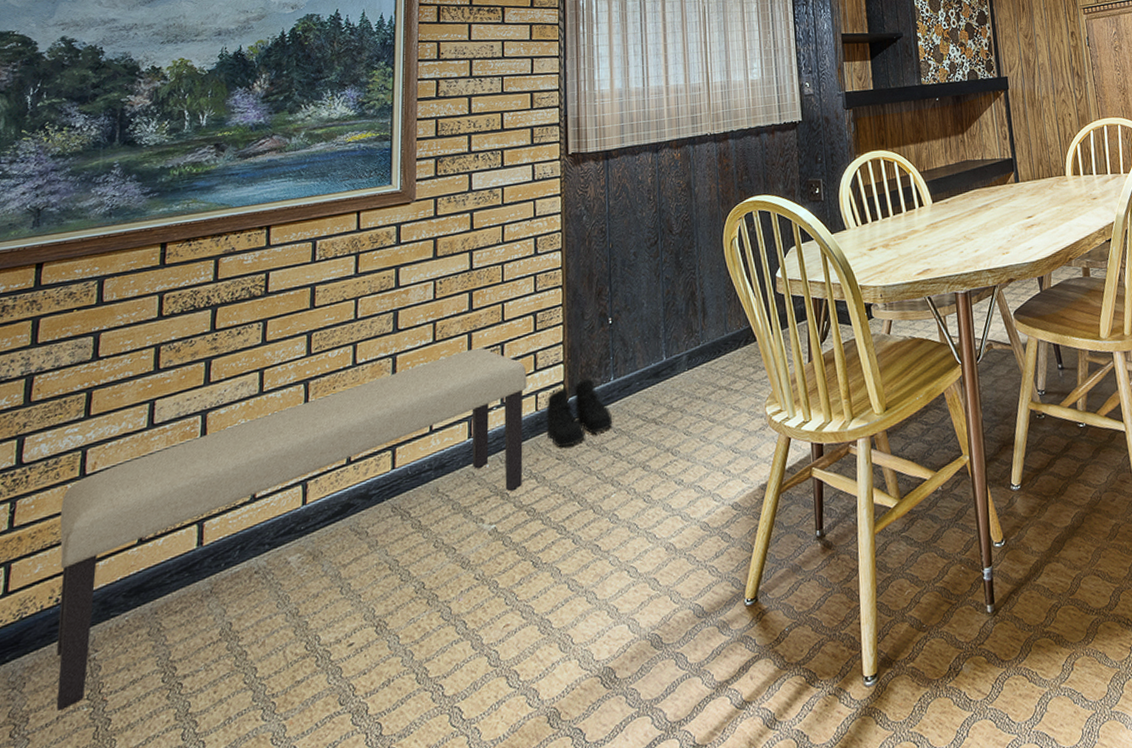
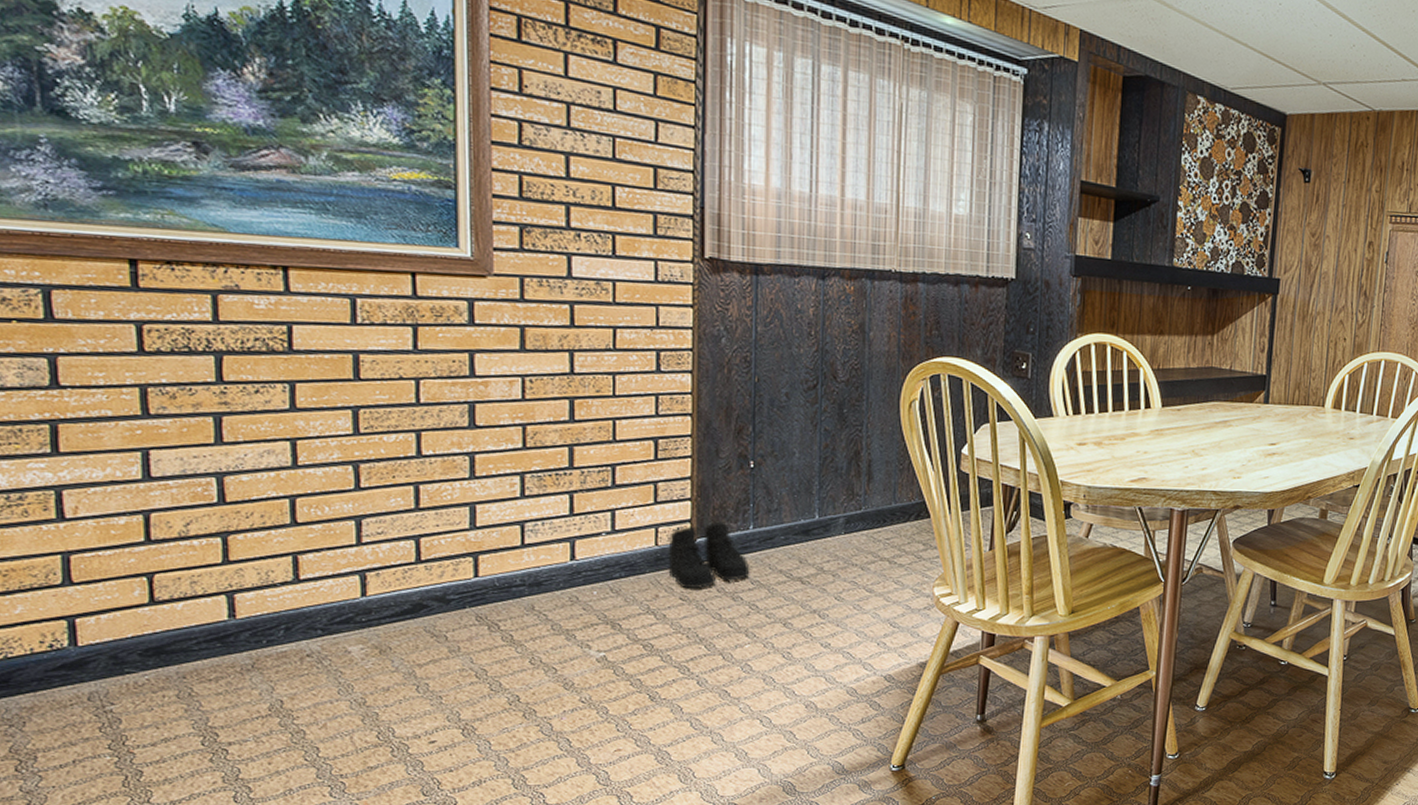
bench: present [56,347,527,711] -> none [37,464,645,754]

